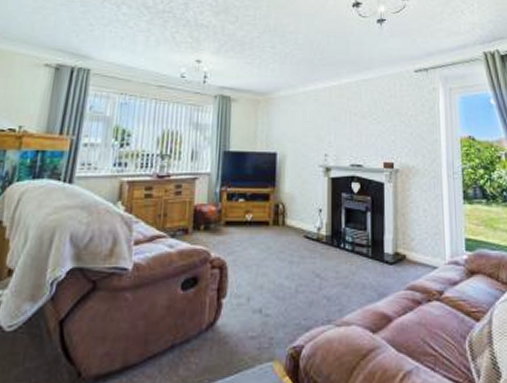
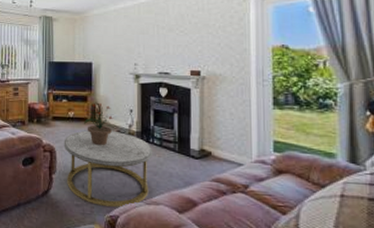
coffee table: none [238,237,343,334] -> present [64,130,152,207]
potted plant: none [263,203,301,256] -> present [83,103,114,146]

